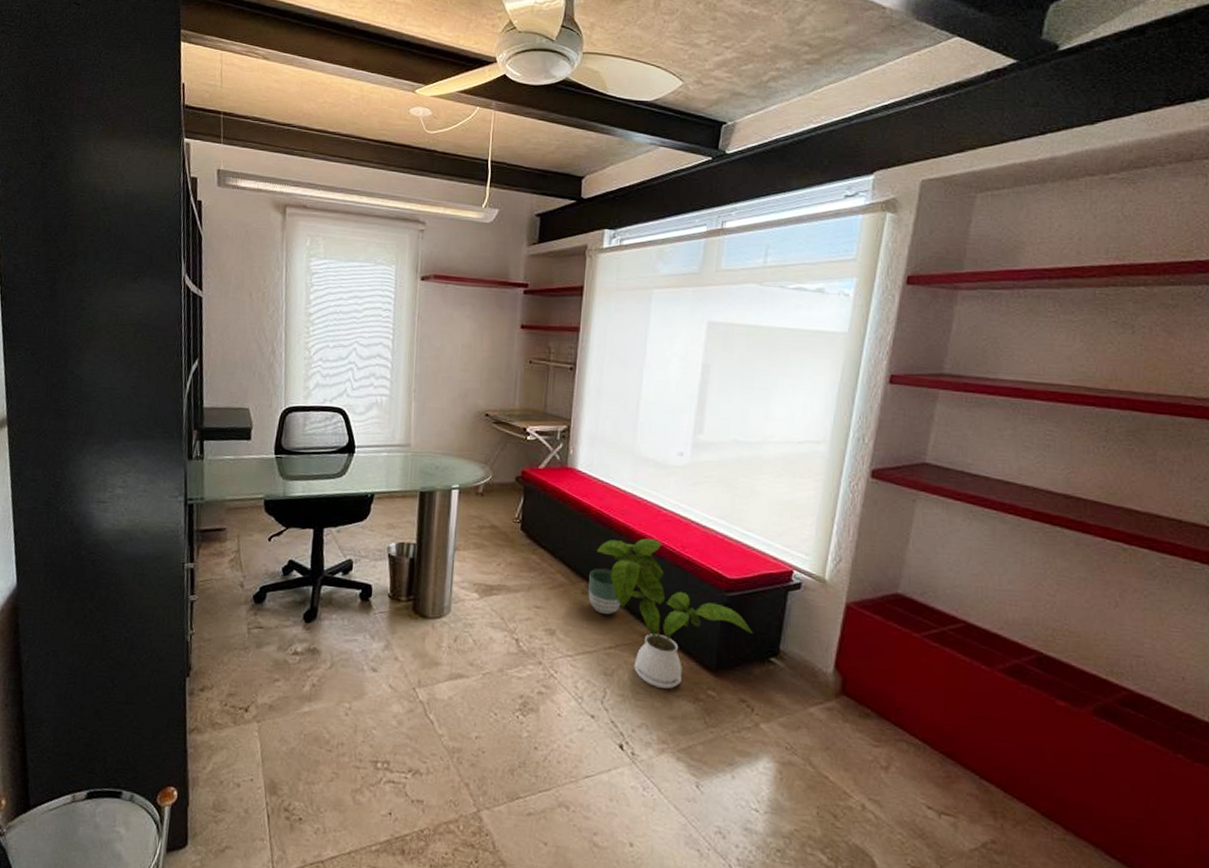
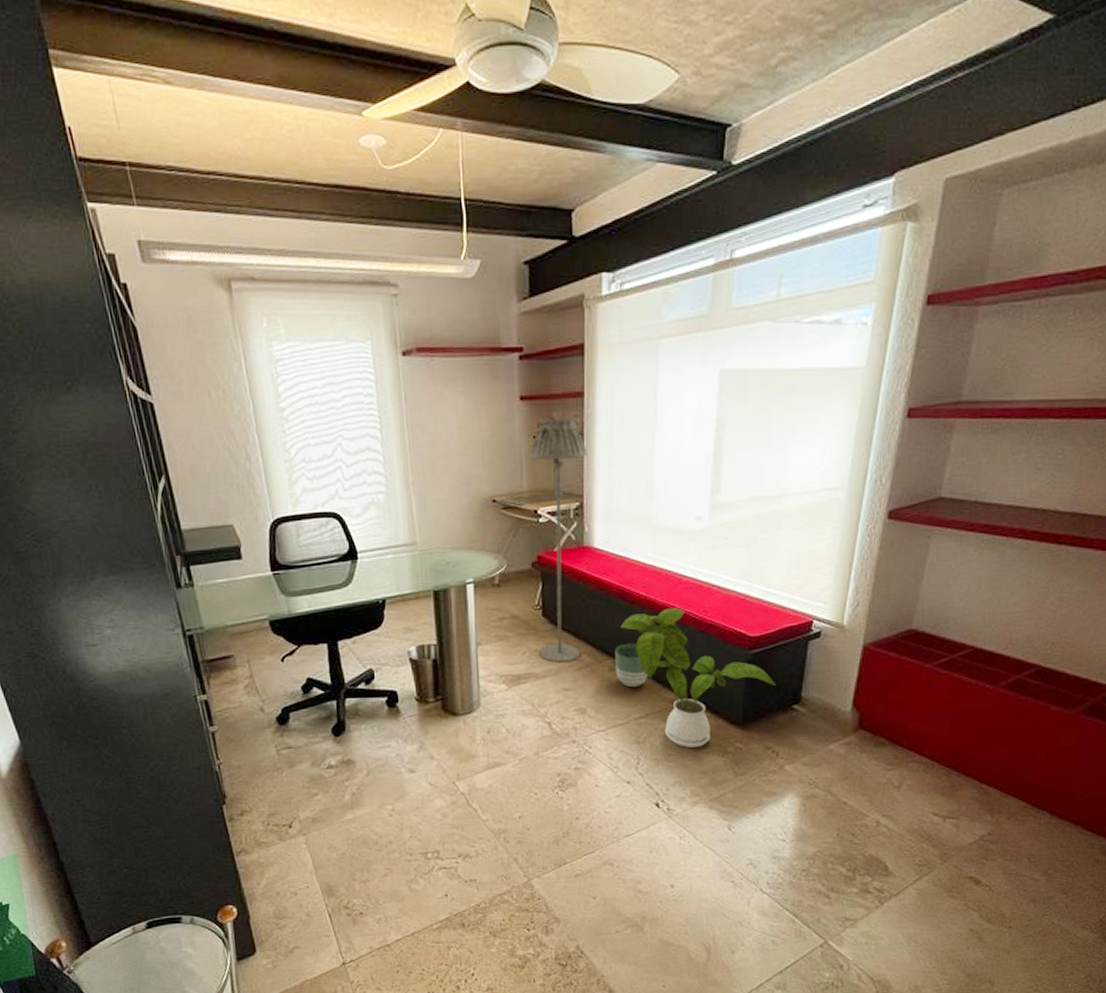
floor lamp: none [515,348,578,580] -> present [529,418,587,663]

